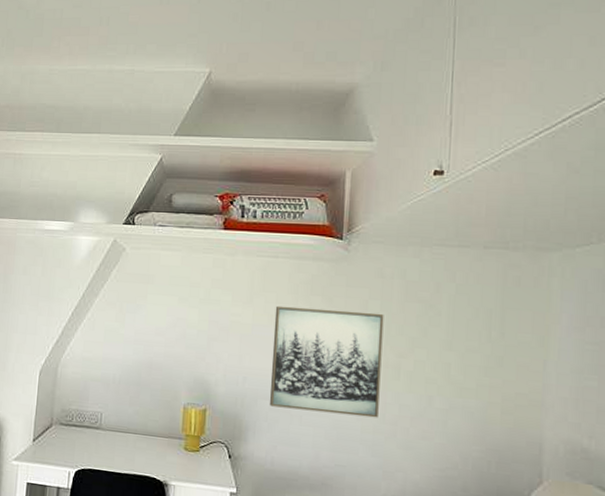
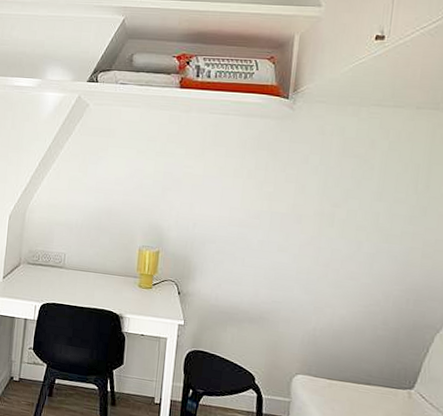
wall art: present [269,305,384,418] -> none [216,159,323,261]

